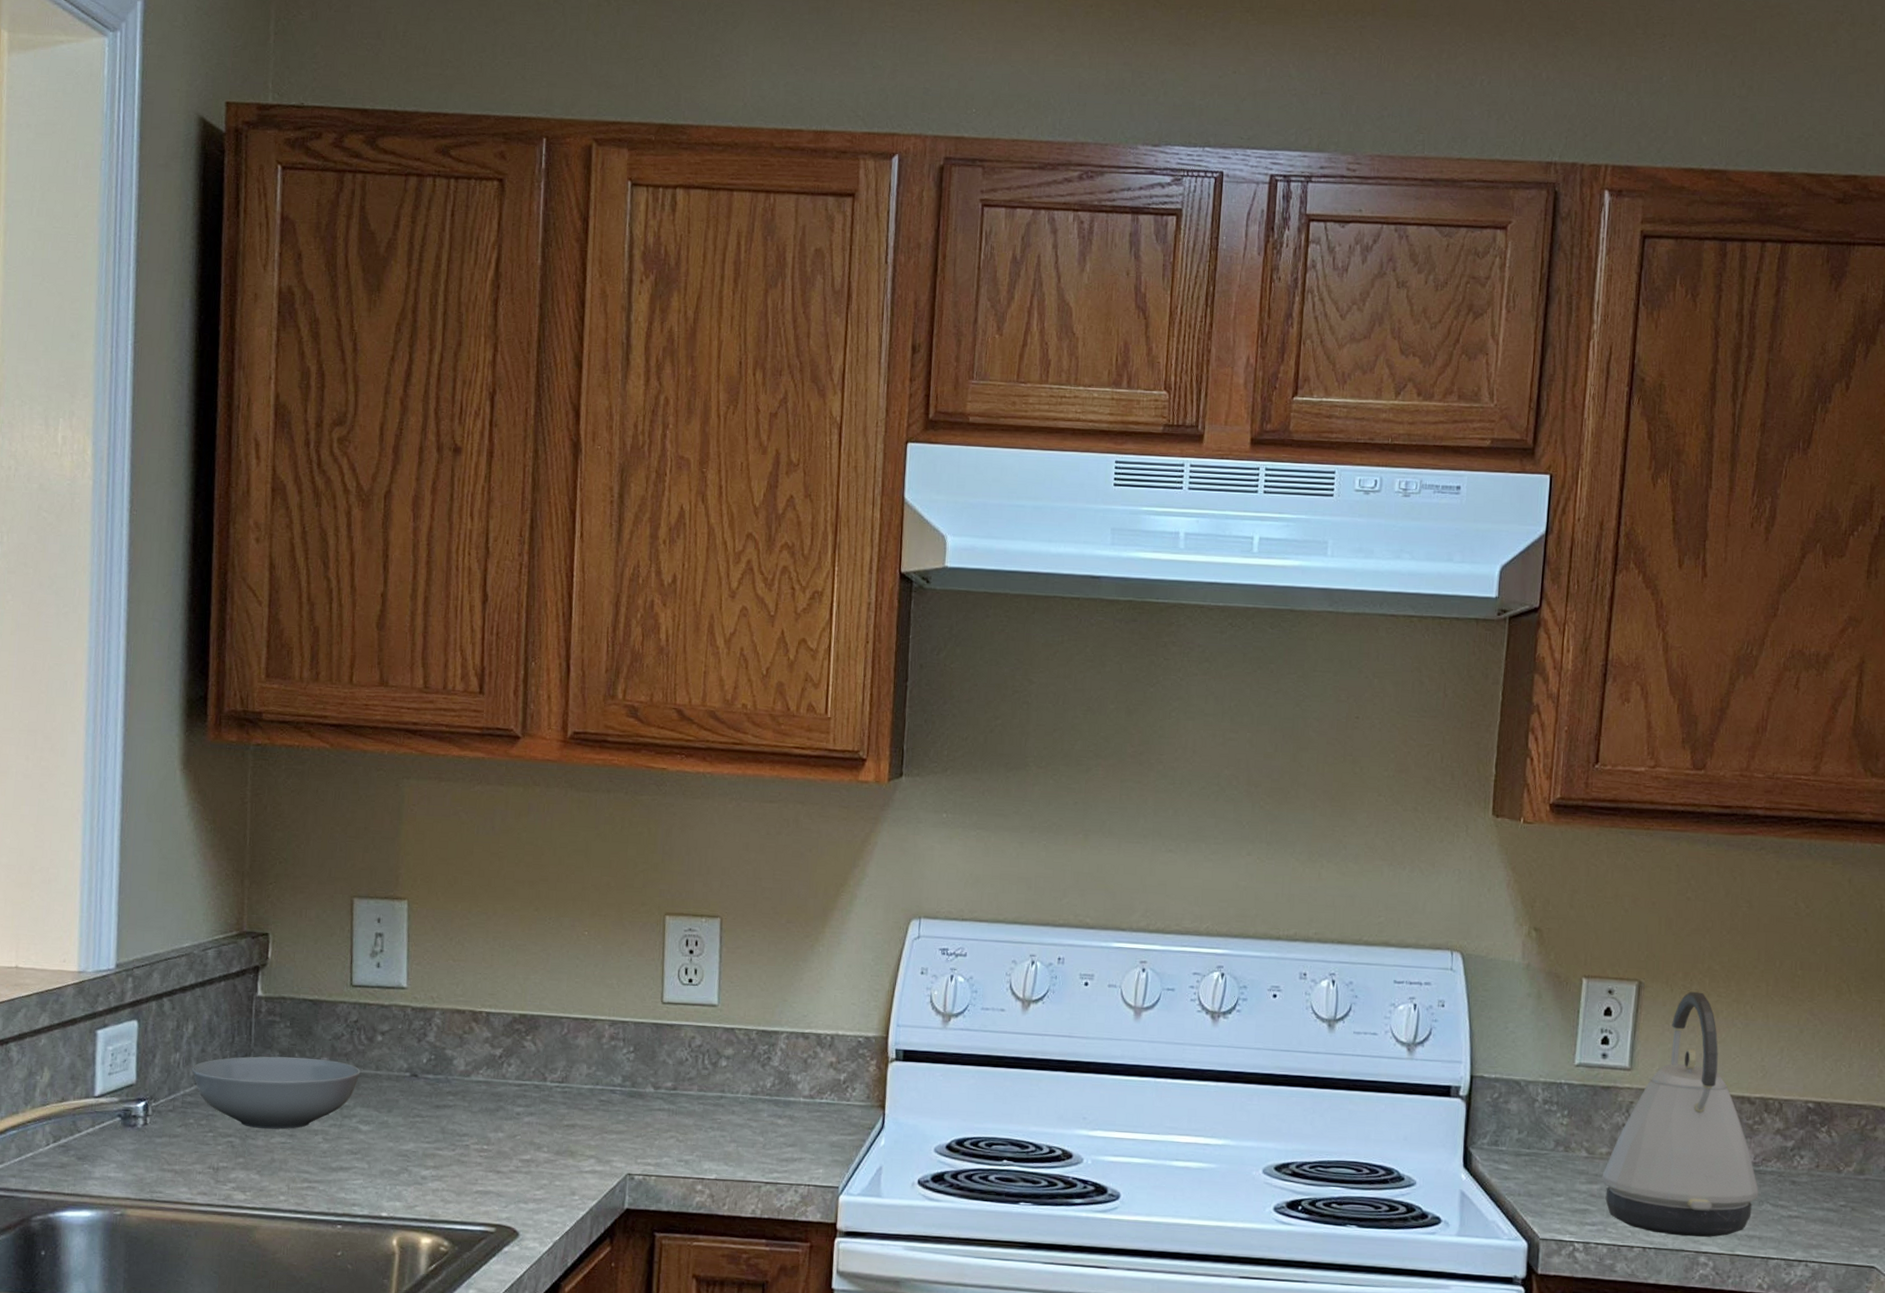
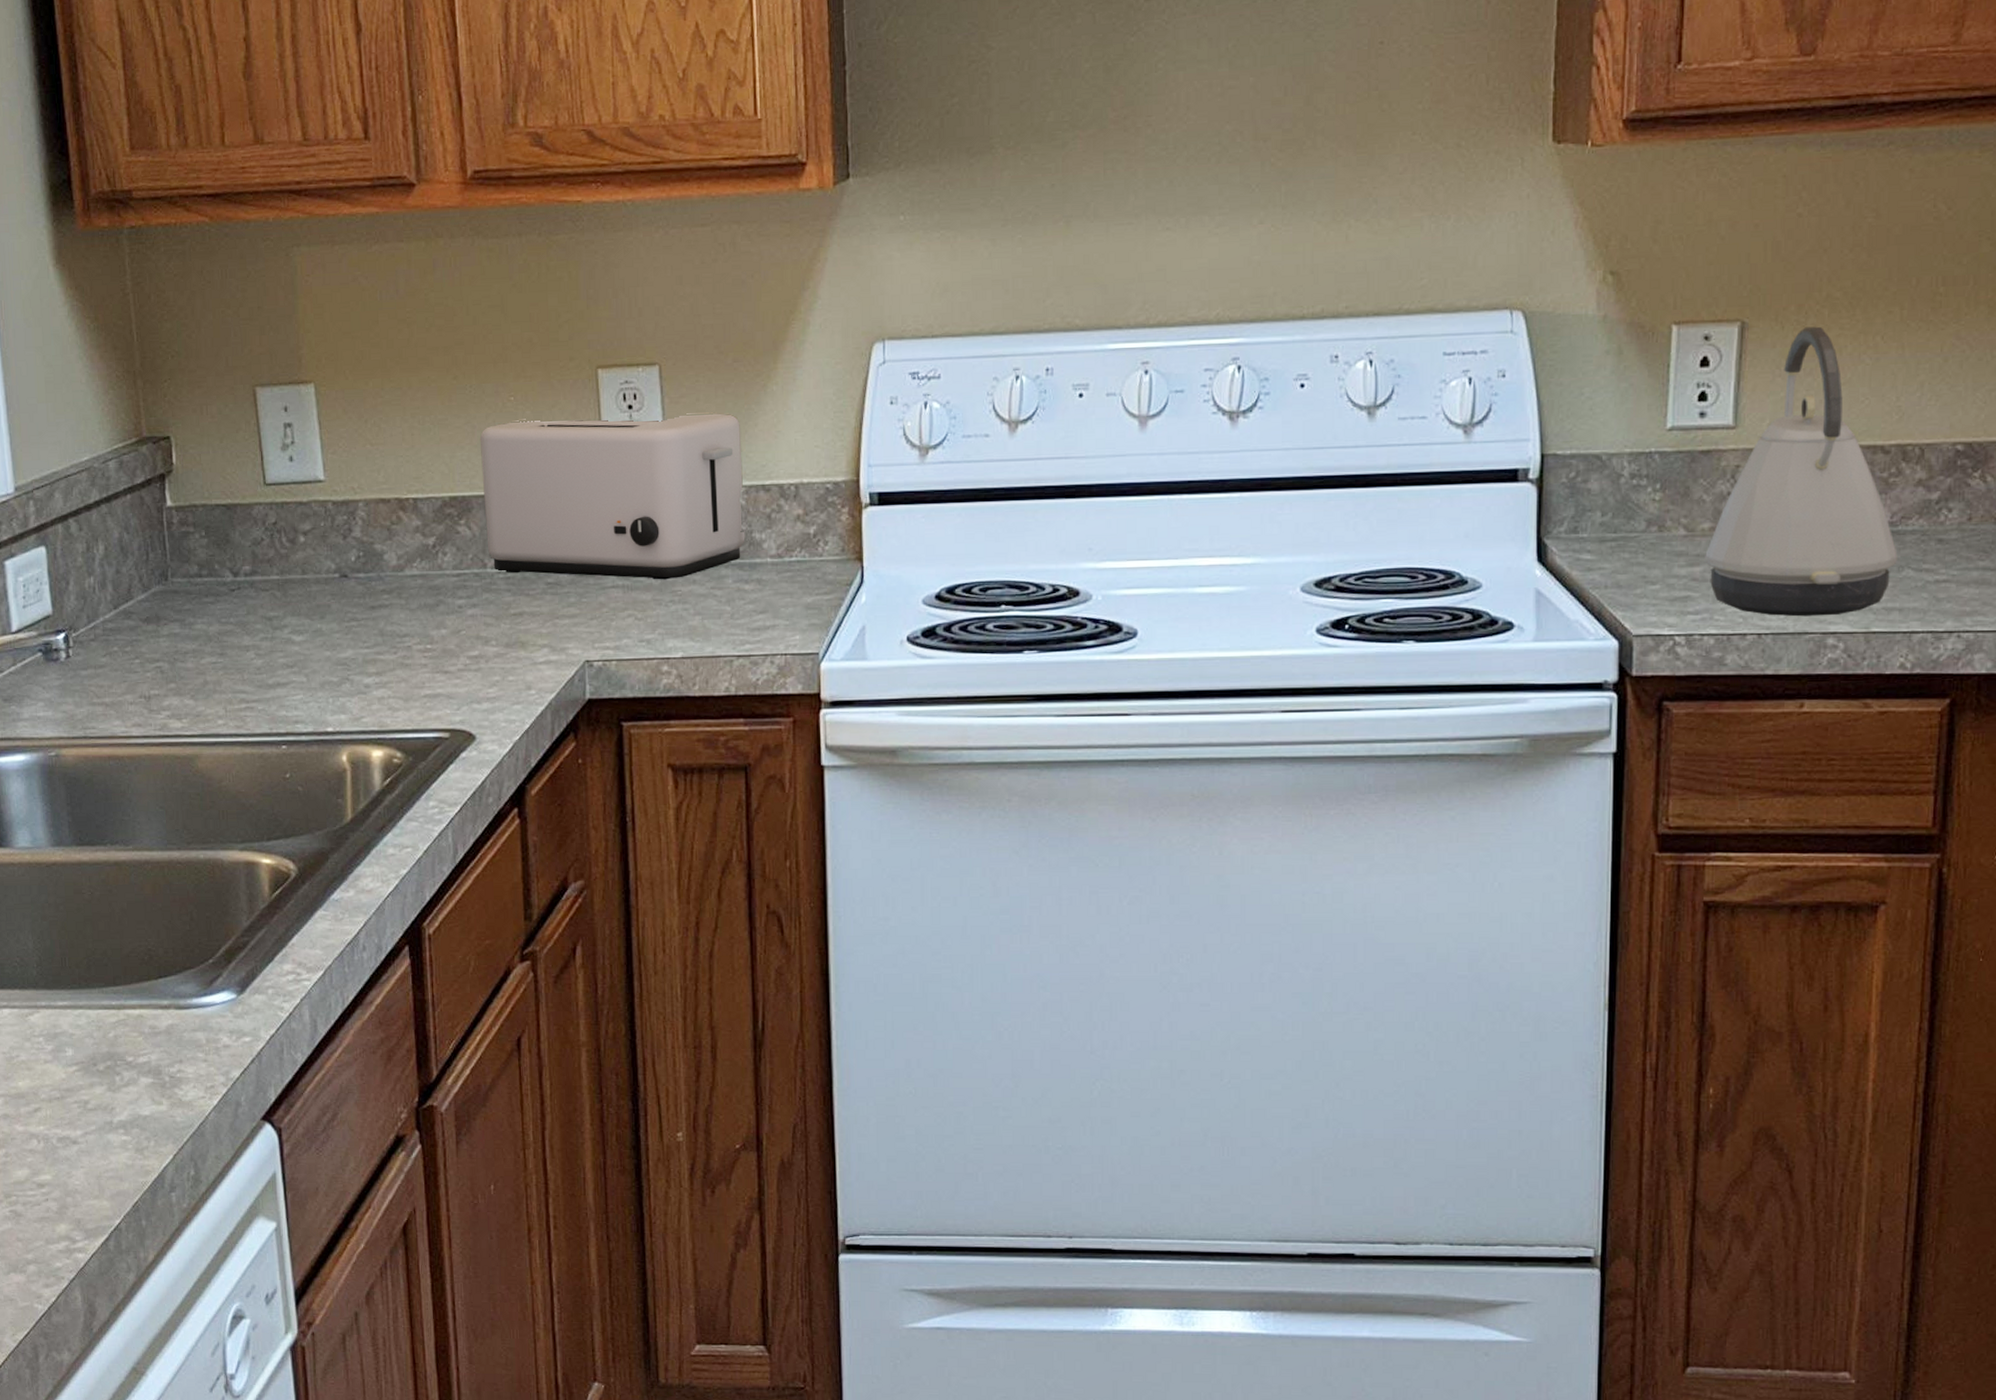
bowl: present [191,1056,361,1130] -> none [107,568,286,650]
toaster: none [549,952,788,1108] -> present [479,413,745,580]

